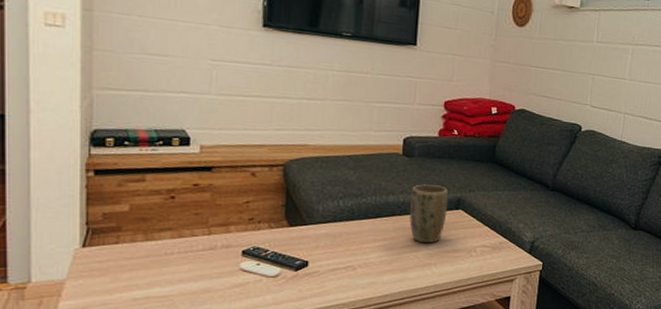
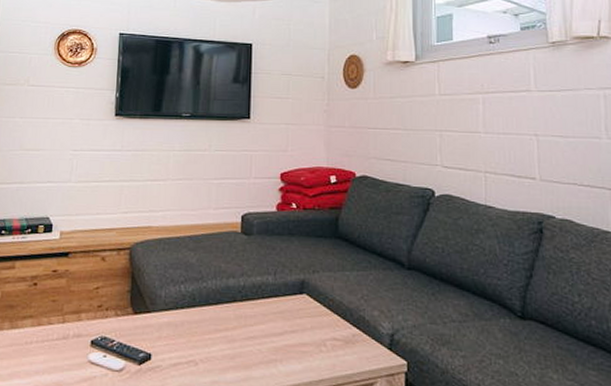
plant pot: present [409,184,449,244] -> none [251,265,291,335]

